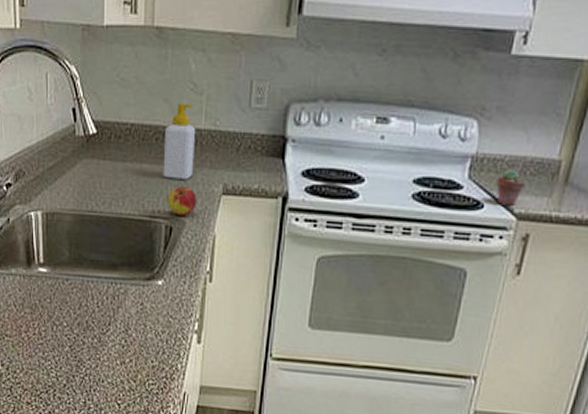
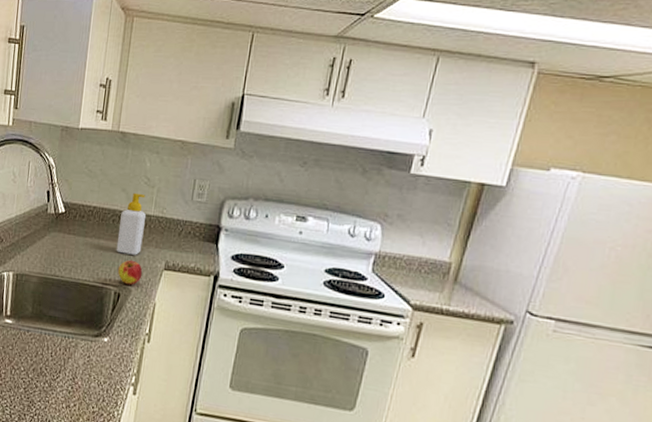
potted succulent: present [496,170,525,206] -> none [395,267,421,298]

